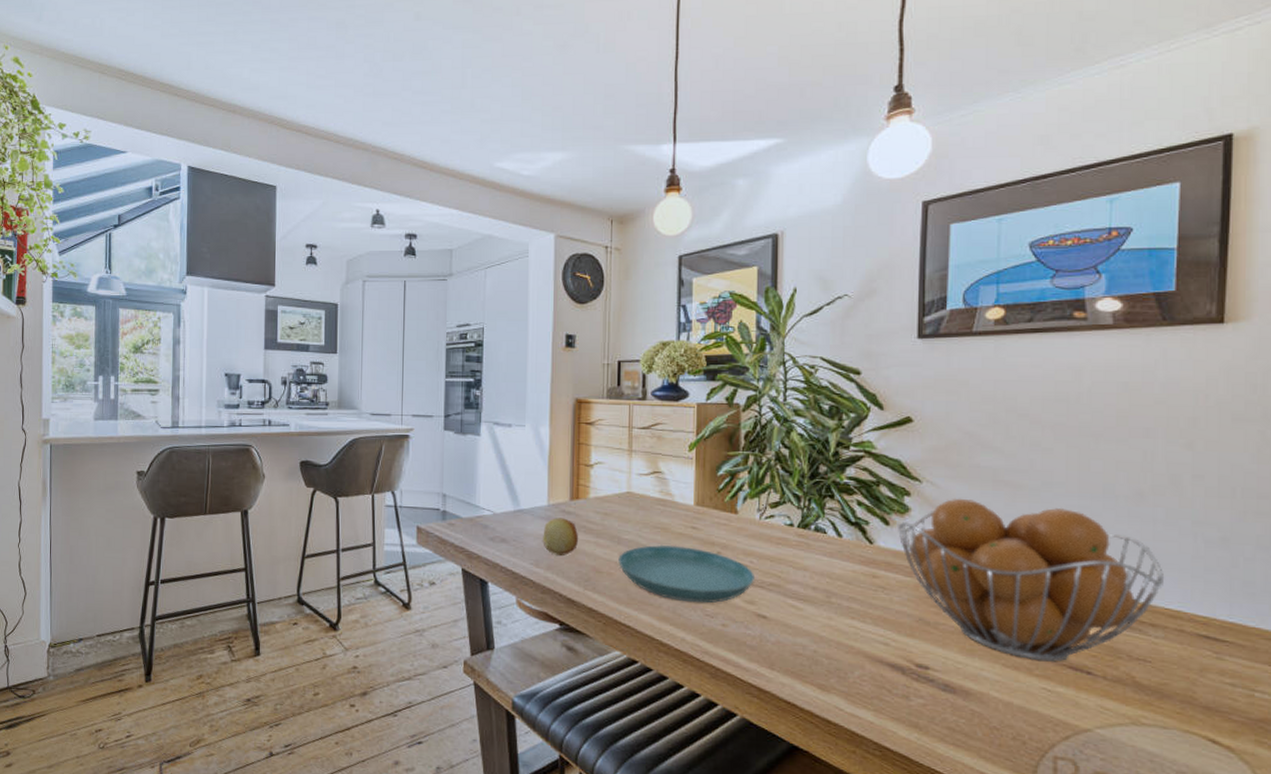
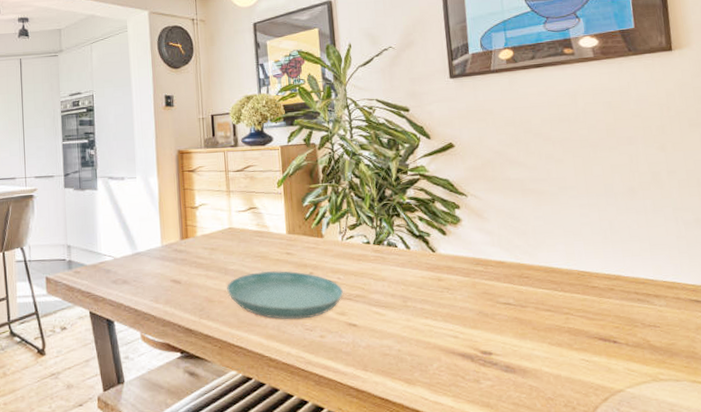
fruit: present [543,518,578,556] -> none [159,256,191,290]
fruit basket: present [898,498,1165,662] -> none [453,206,660,337]

